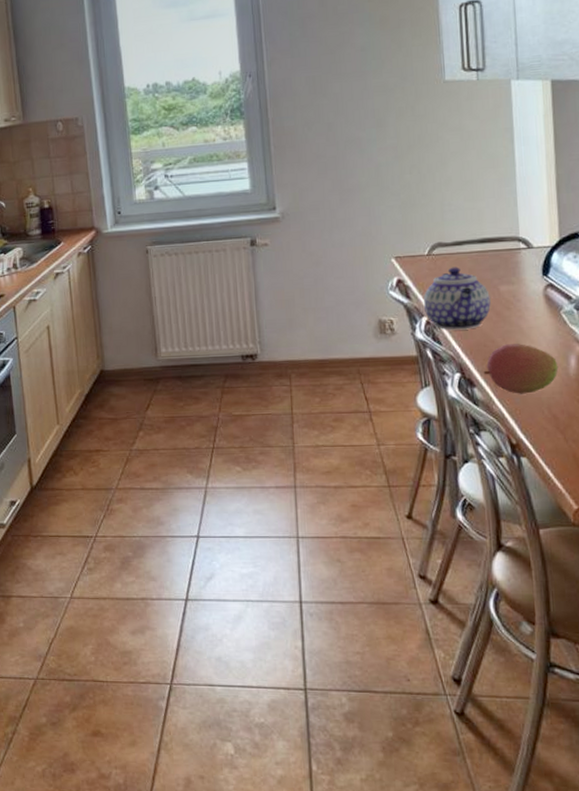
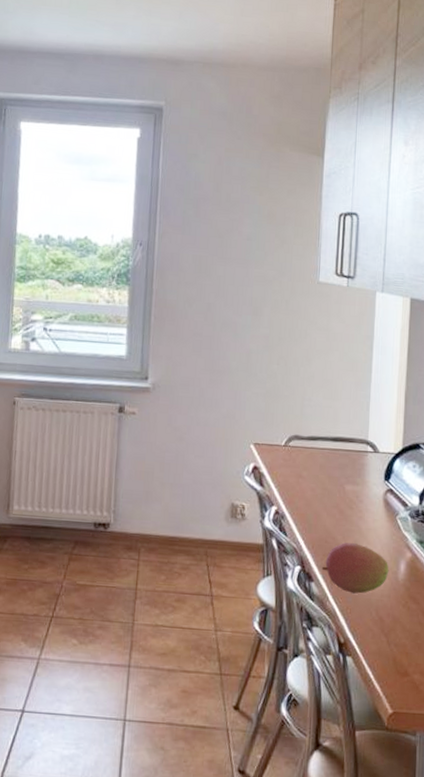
teapot: present [423,267,491,330] -> none [274,460,336,524]

